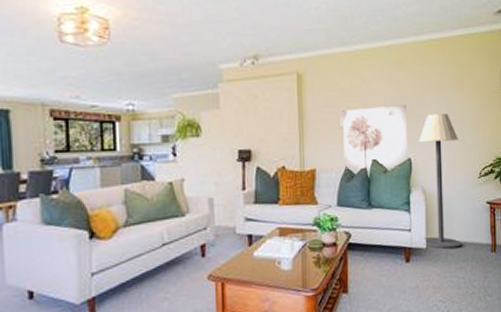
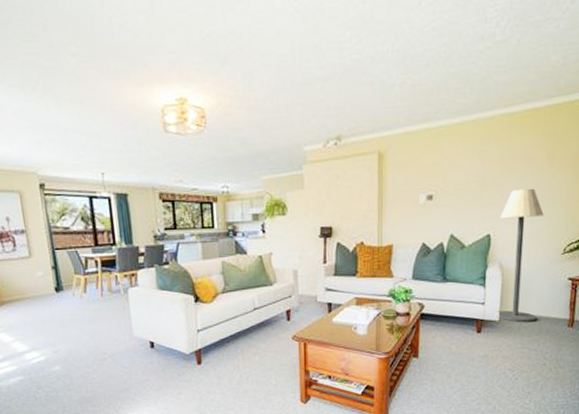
wall art: present [343,105,409,170] -> none [421,181,490,245]

